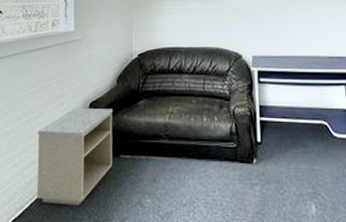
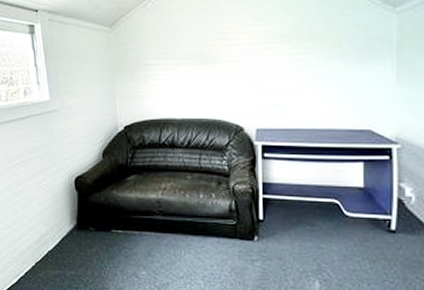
nightstand: present [36,109,113,205] -> none [23,183,104,275]

